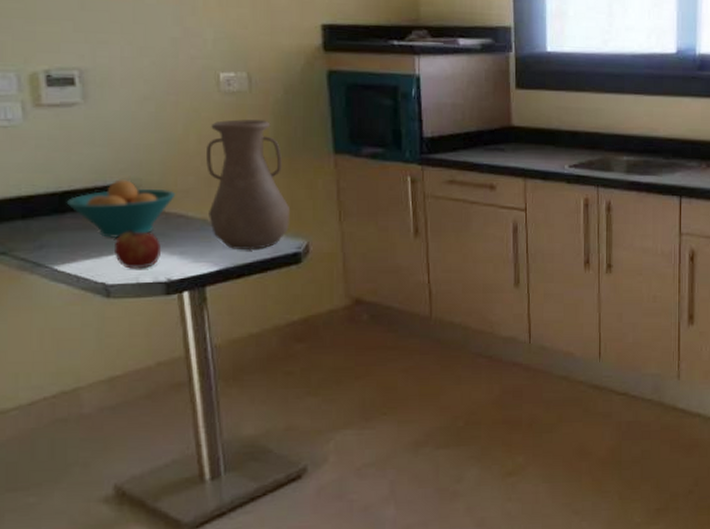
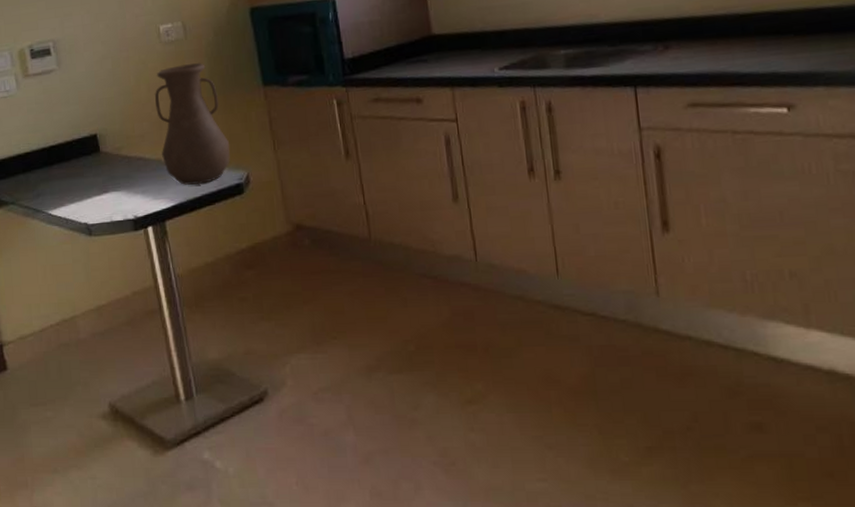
fruit bowl: present [66,179,176,238] -> none [53,131,134,183]
apple: present [115,230,161,269] -> none [91,174,127,210]

